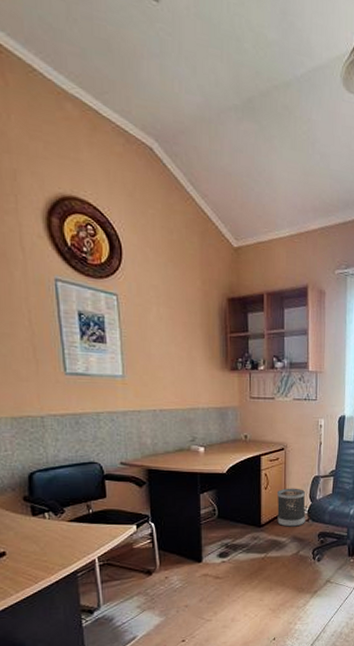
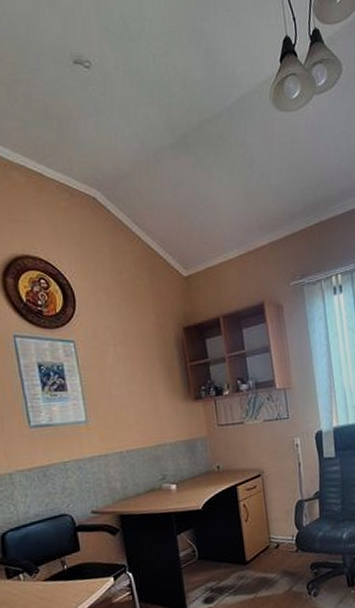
wastebasket: present [276,488,306,527] -> none [258,516,294,561]

